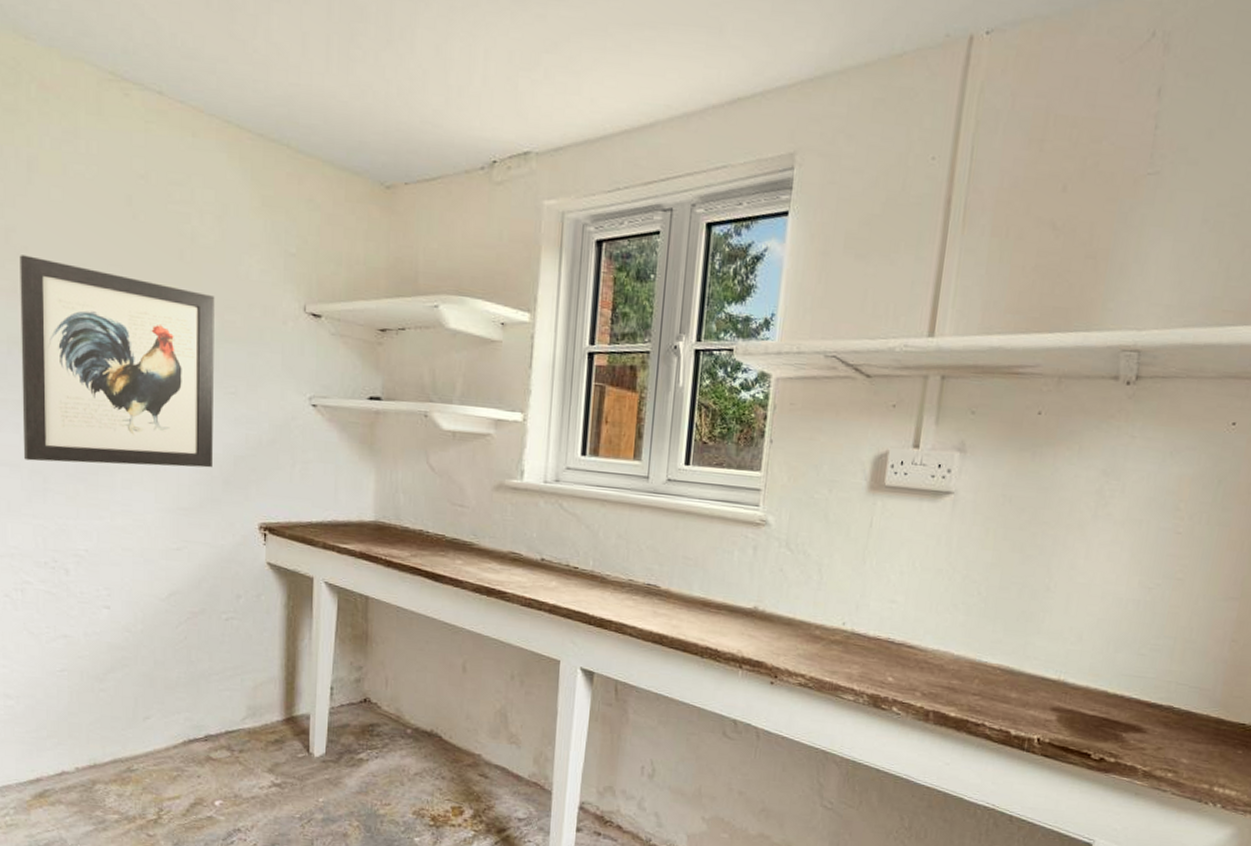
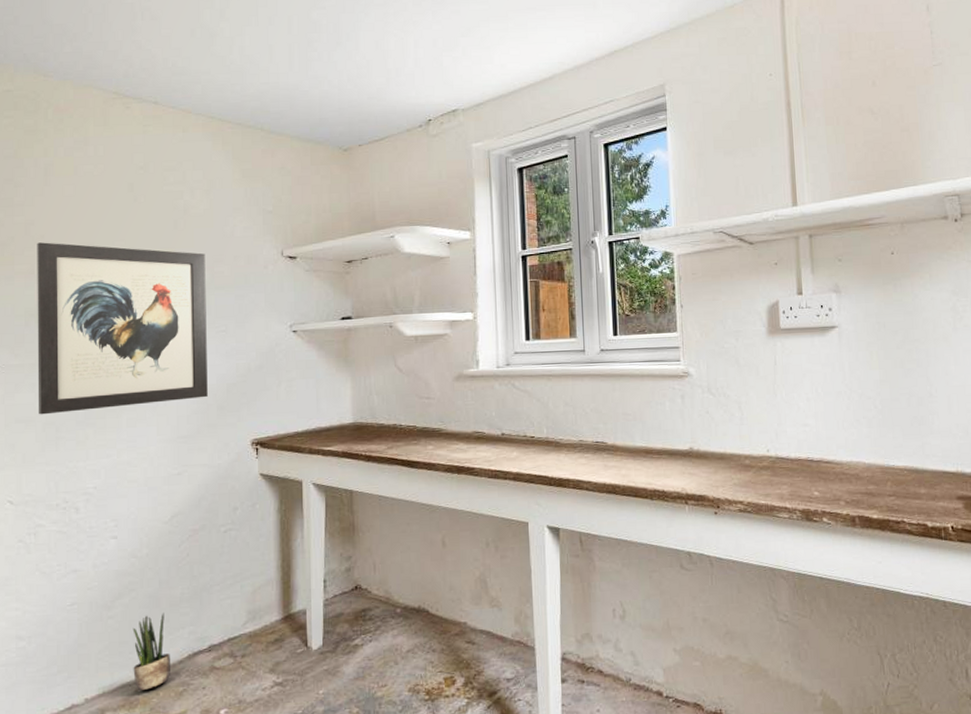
potted plant: none [125,694,166,769] -> present [132,613,171,690]

